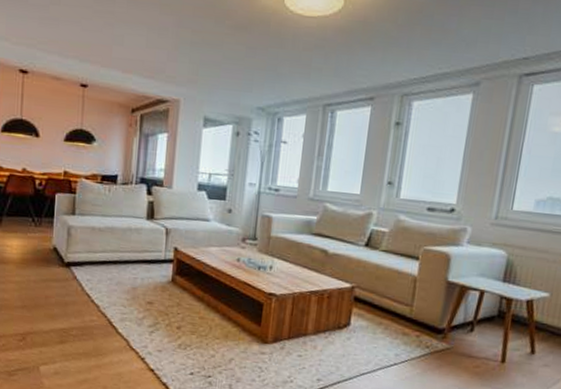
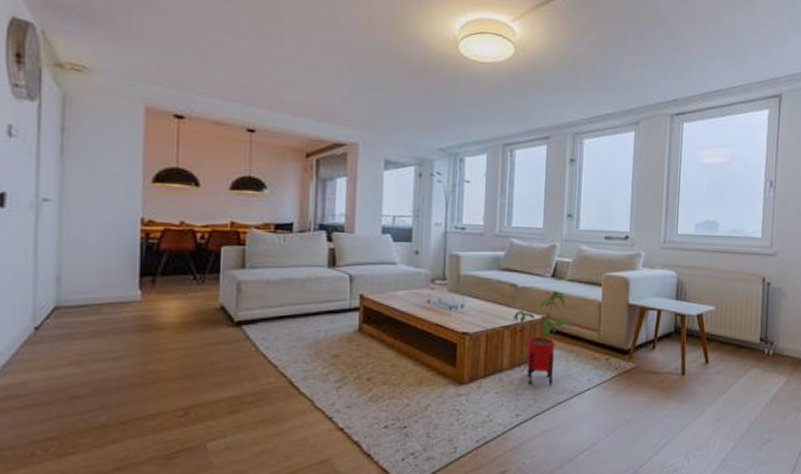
house plant: none [320,260,381,356] -> present [512,291,570,386]

